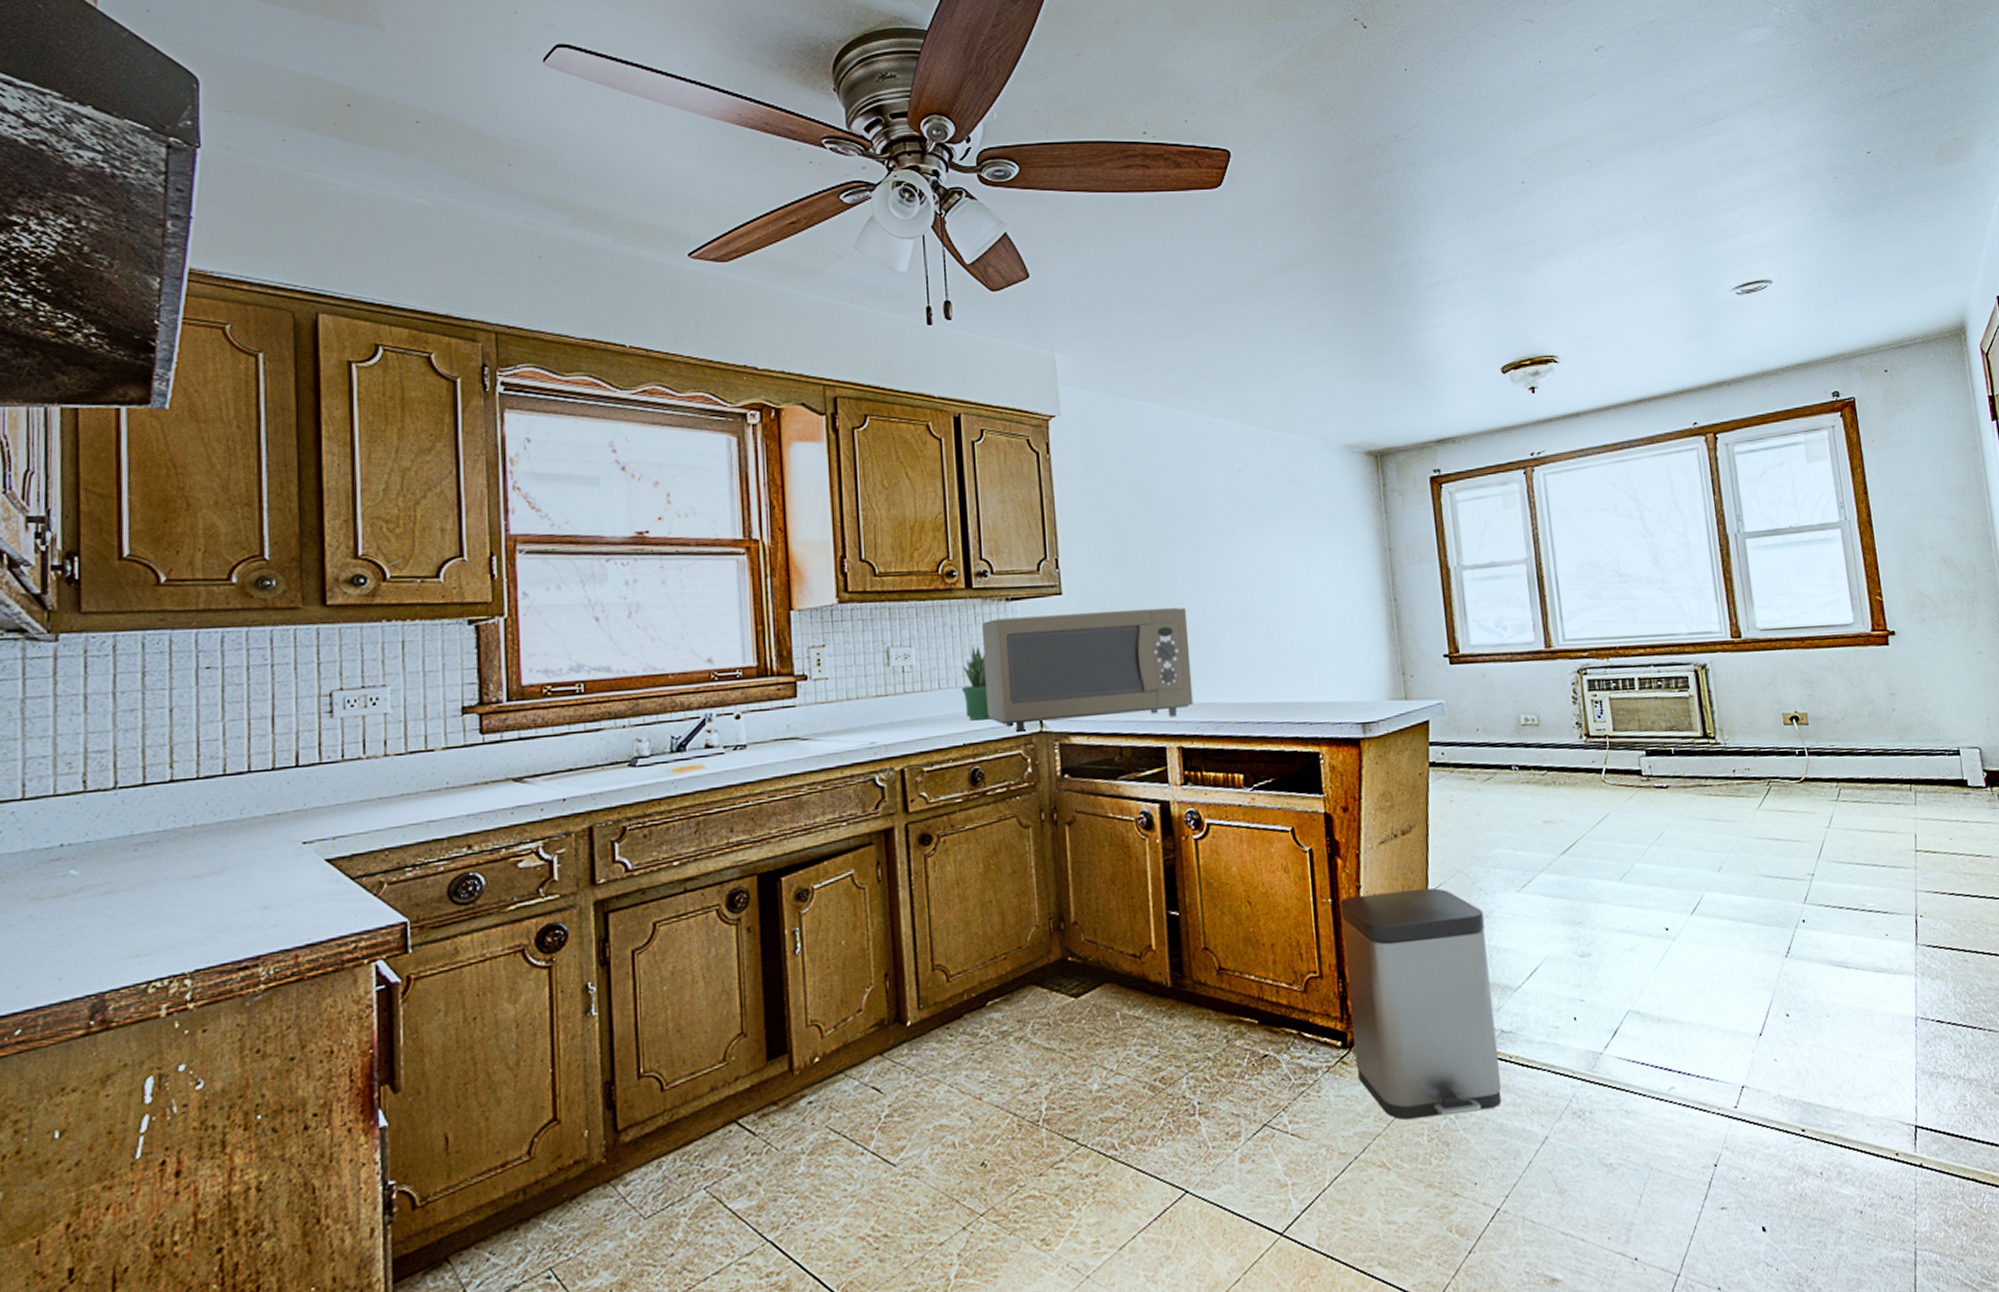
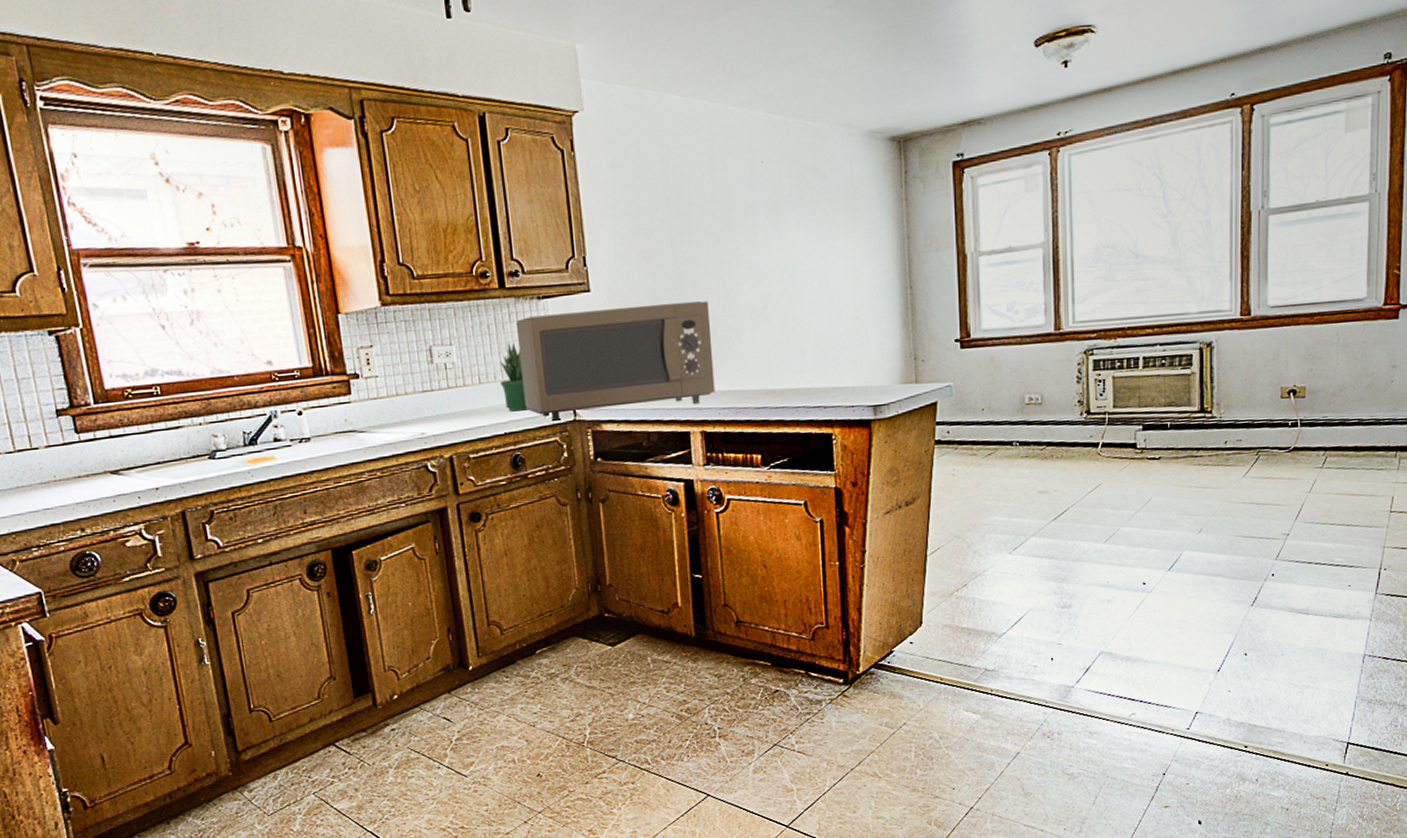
pedal bin: present [1340,887,1502,1120] -> none [846,551,982,740]

